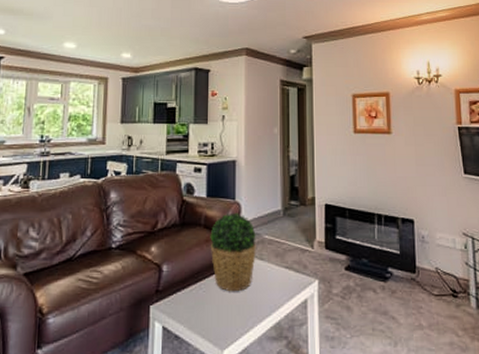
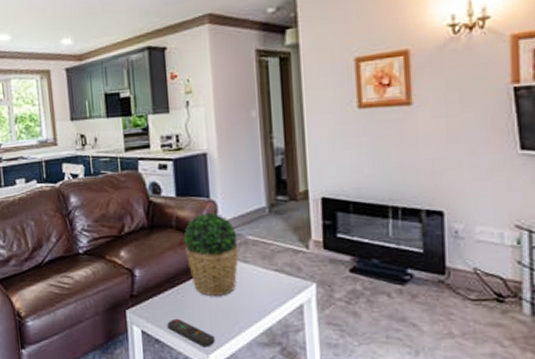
remote control: none [187,313,230,343] -> present [167,318,215,347]

